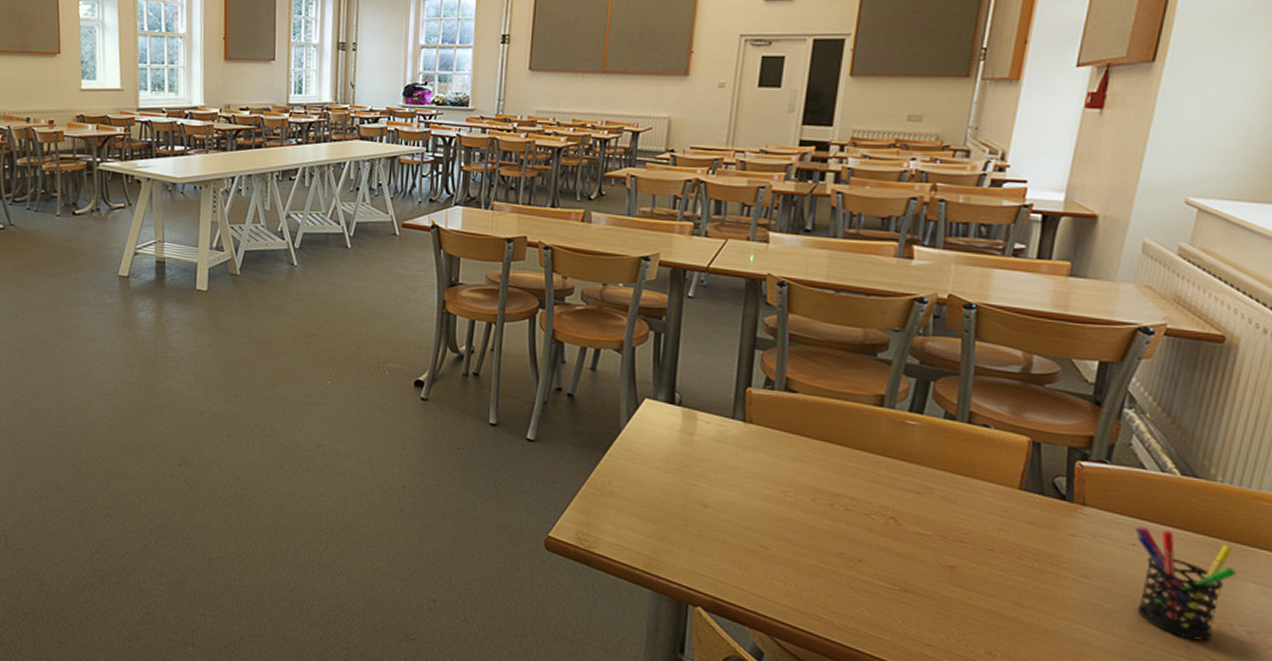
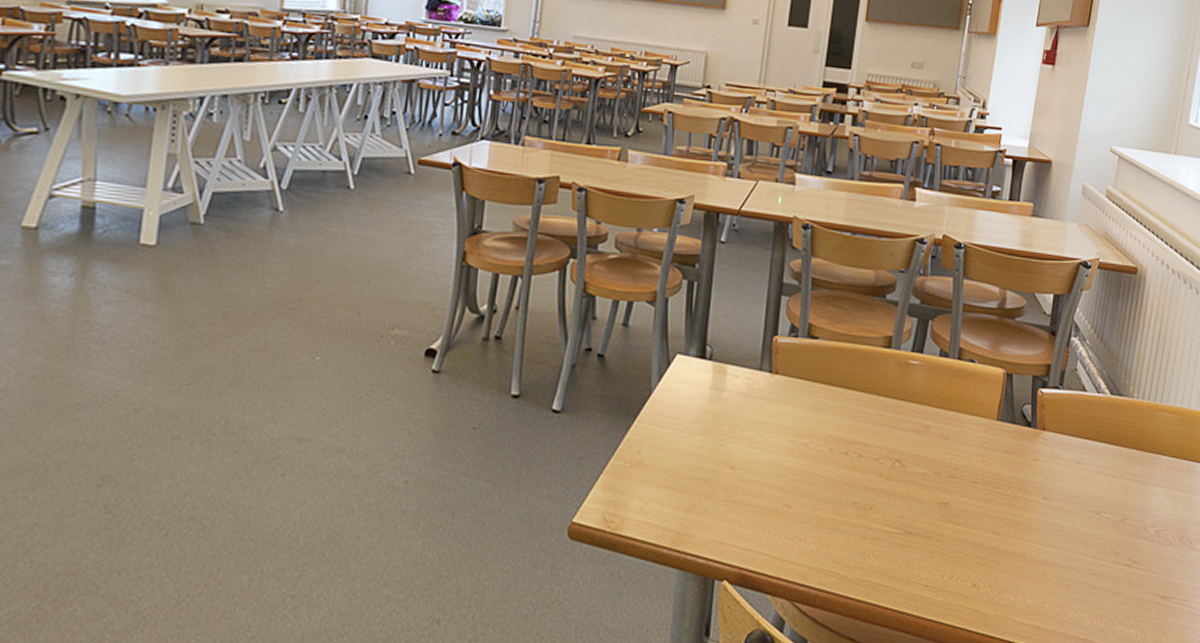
pen holder: present [1135,526,1236,641] -> none [1080,445,1148,545]

